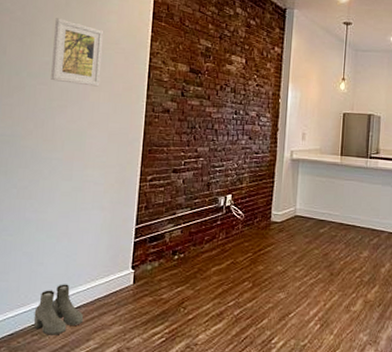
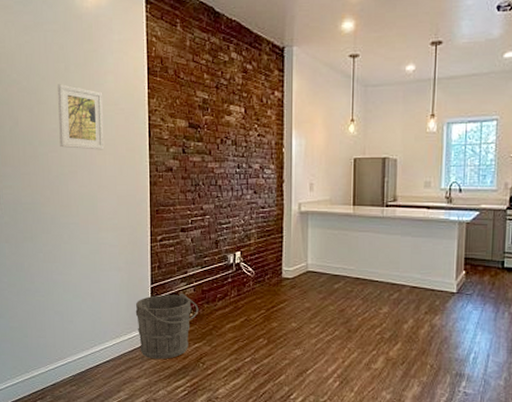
boots: present [33,284,84,335] -> none [70,340,113,386]
bucket: none [115,235,185,305] -> present [135,294,199,360]

